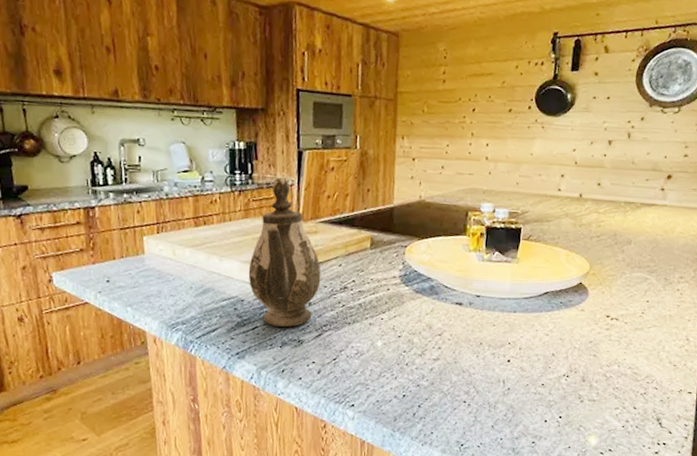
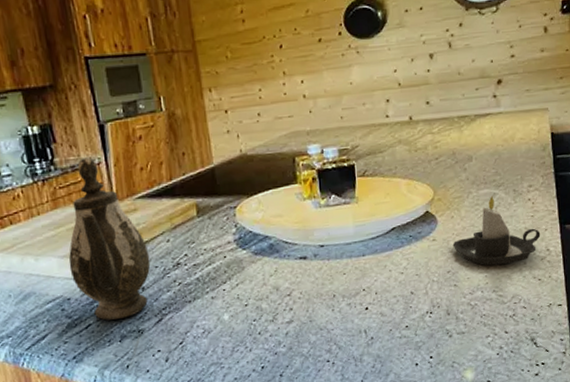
candle: none [598,280,684,346] -> present [452,196,541,266]

